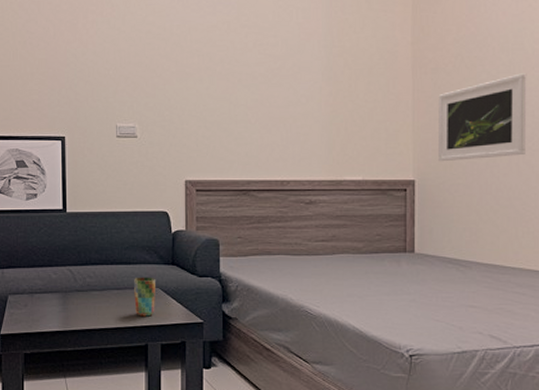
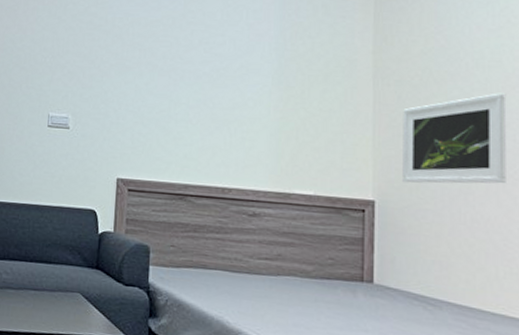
cup: present [134,277,156,317] -> none [51,278,78,324]

